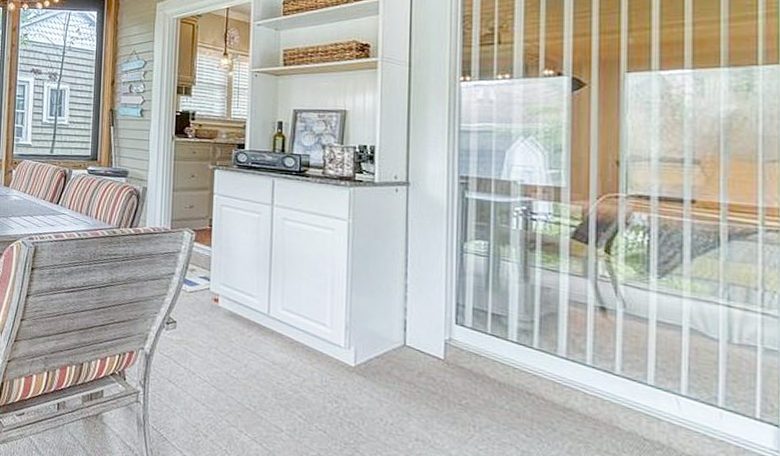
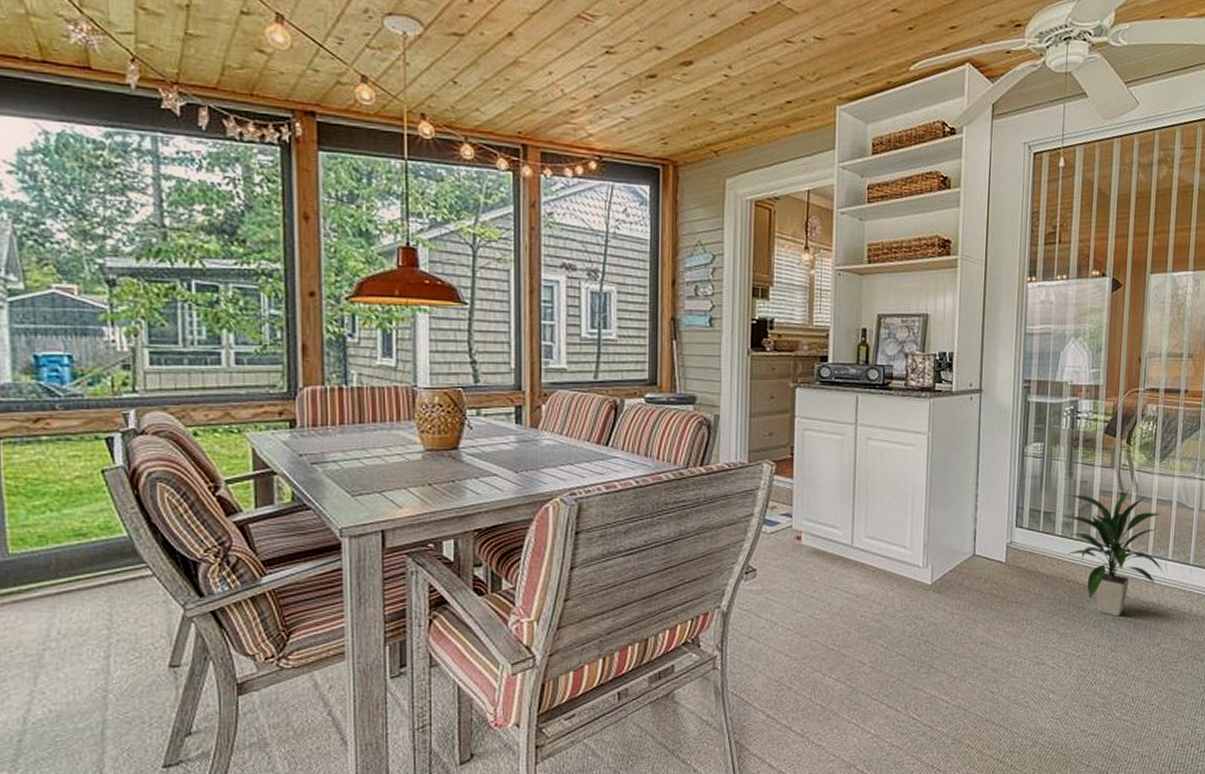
indoor plant: none [520,298,678,449] -> present [1065,489,1165,617]

